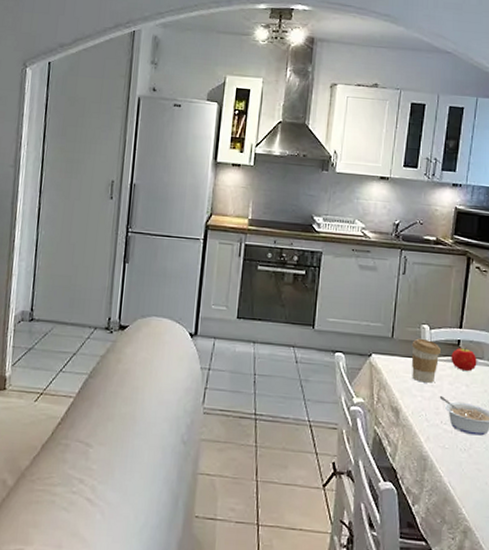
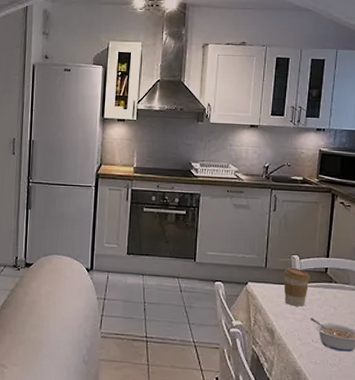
fruit: present [451,347,477,371] -> none [319,274,344,295]

